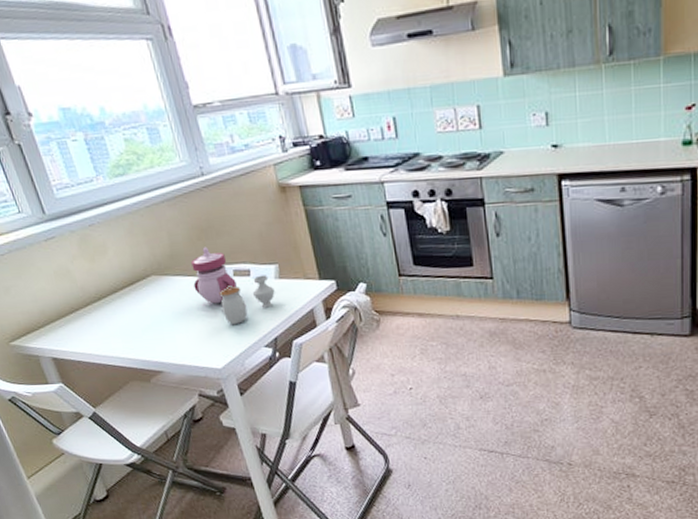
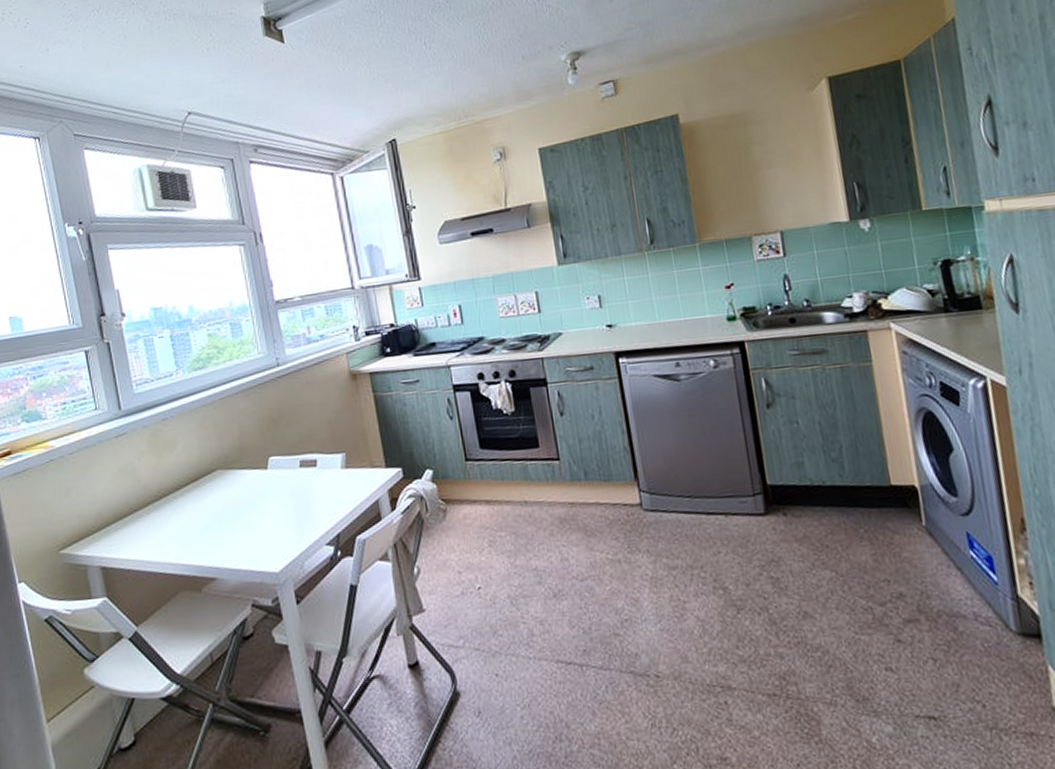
sippy cup: present [191,246,237,304] -> none [258,437,302,498]
jar: present [219,275,275,325] -> none [283,465,340,522]

